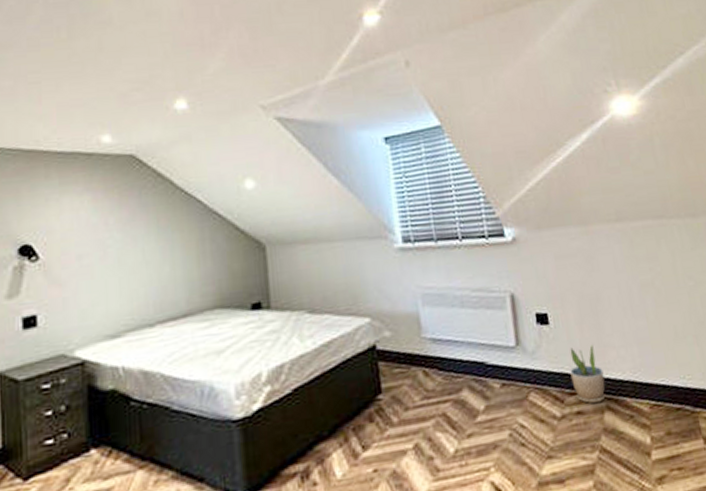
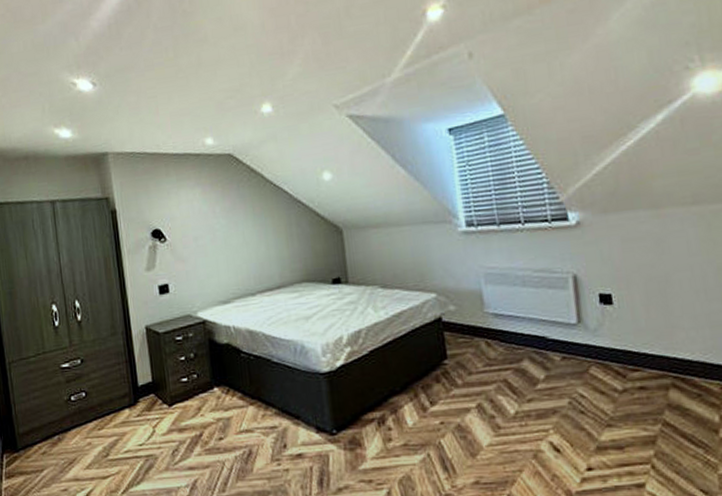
potted plant: present [570,344,606,404] -> none [634,325,672,381]

